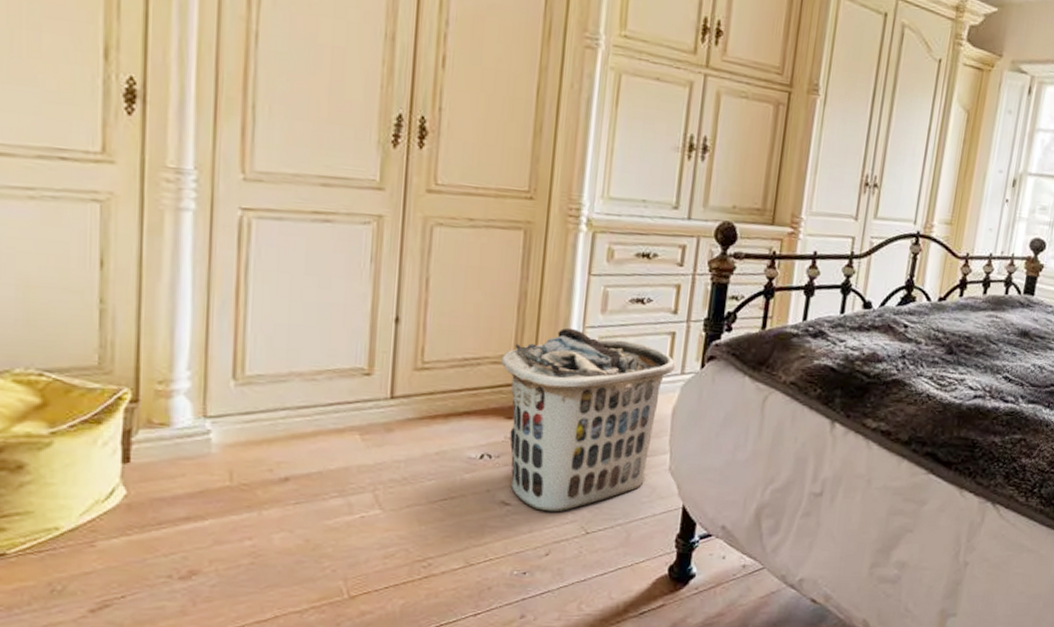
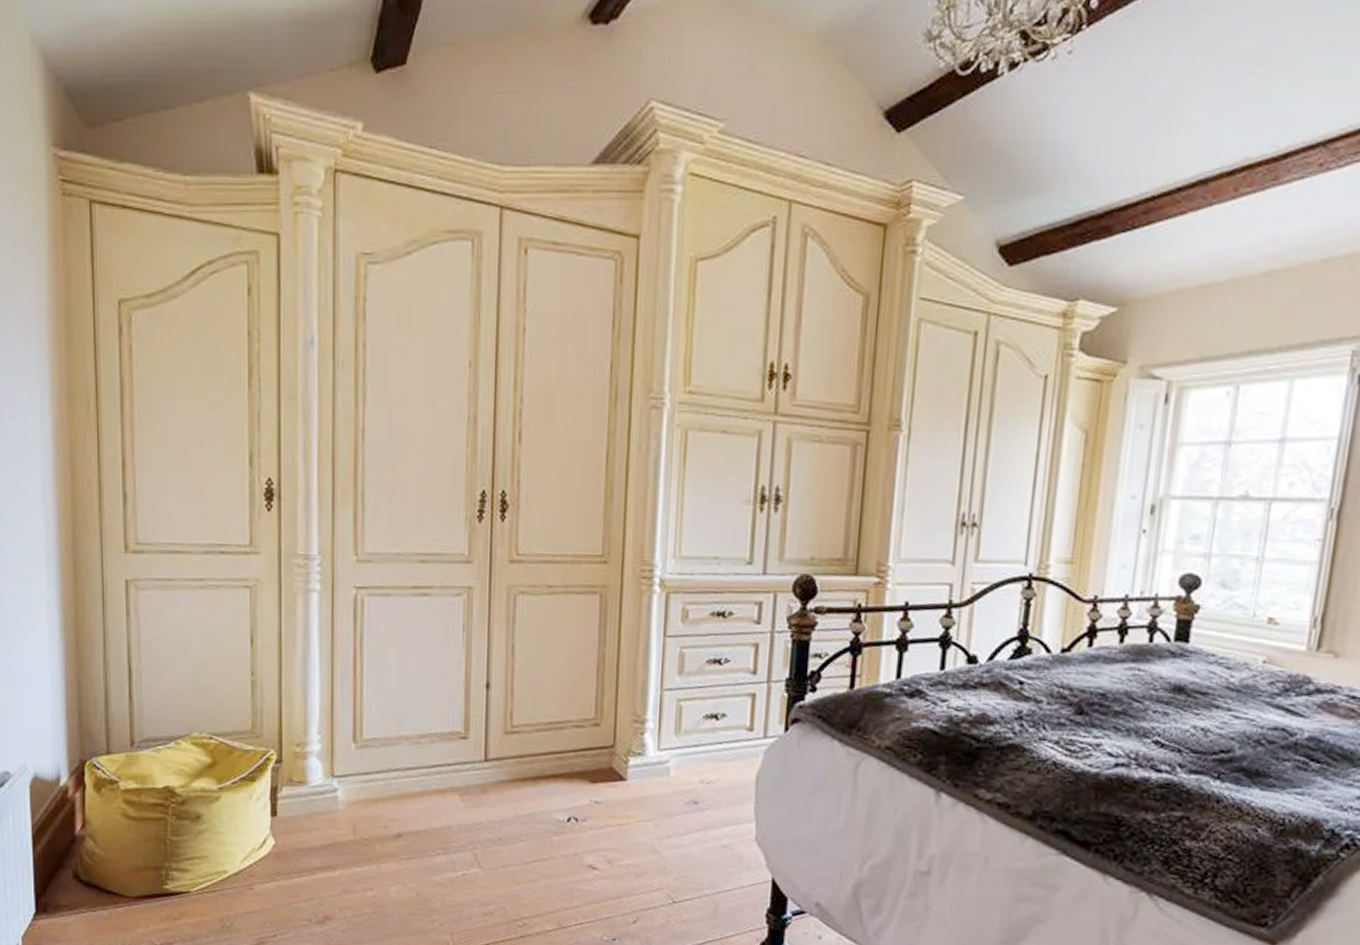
clothes hamper: present [501,327,676,512] -> none [583,690,758,879]

